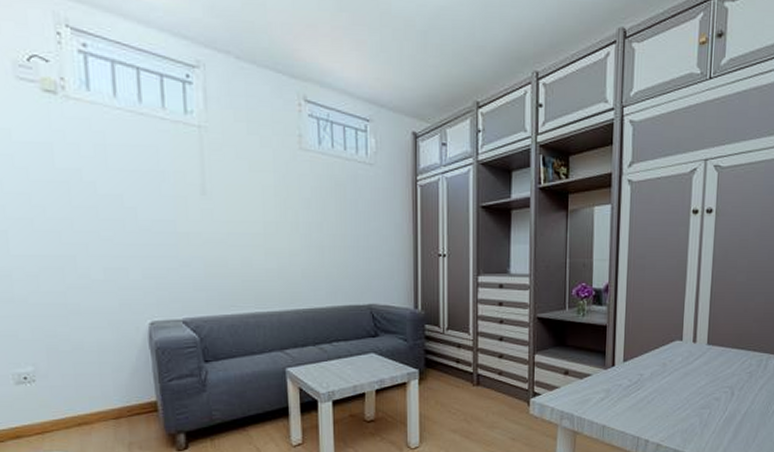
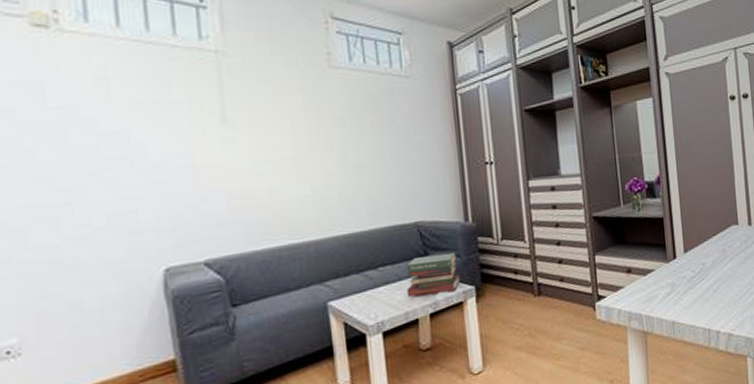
books: none [356,336,406,373] -> present [406,252,460,297]

